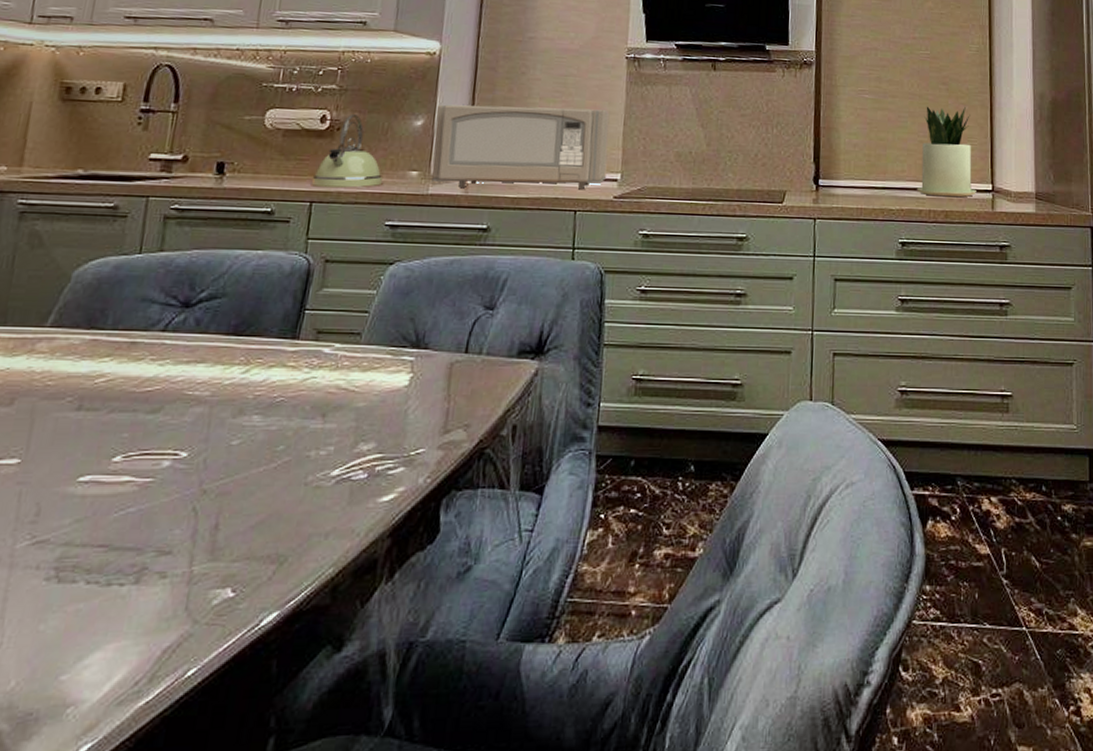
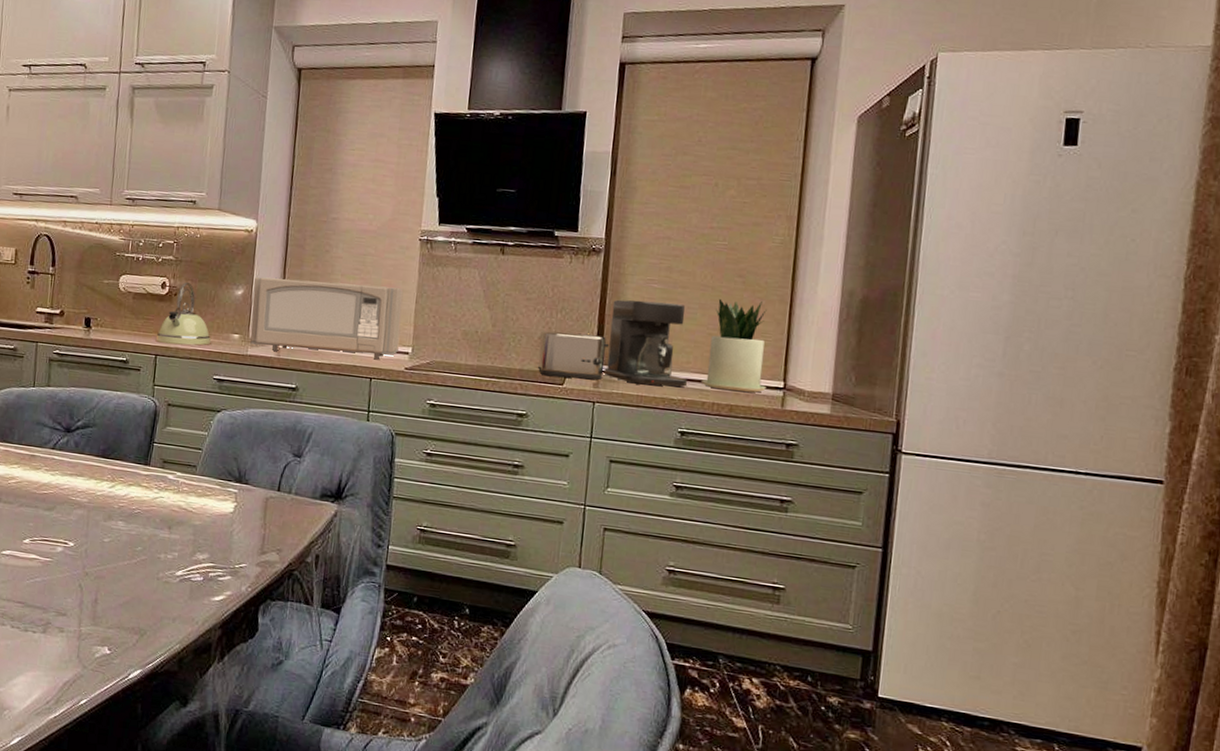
toaster: none [755,147,826,196] -> present [537,331,609,381]
coffee maker: none [822,111,903,197] -> present [603,299,687,388]

